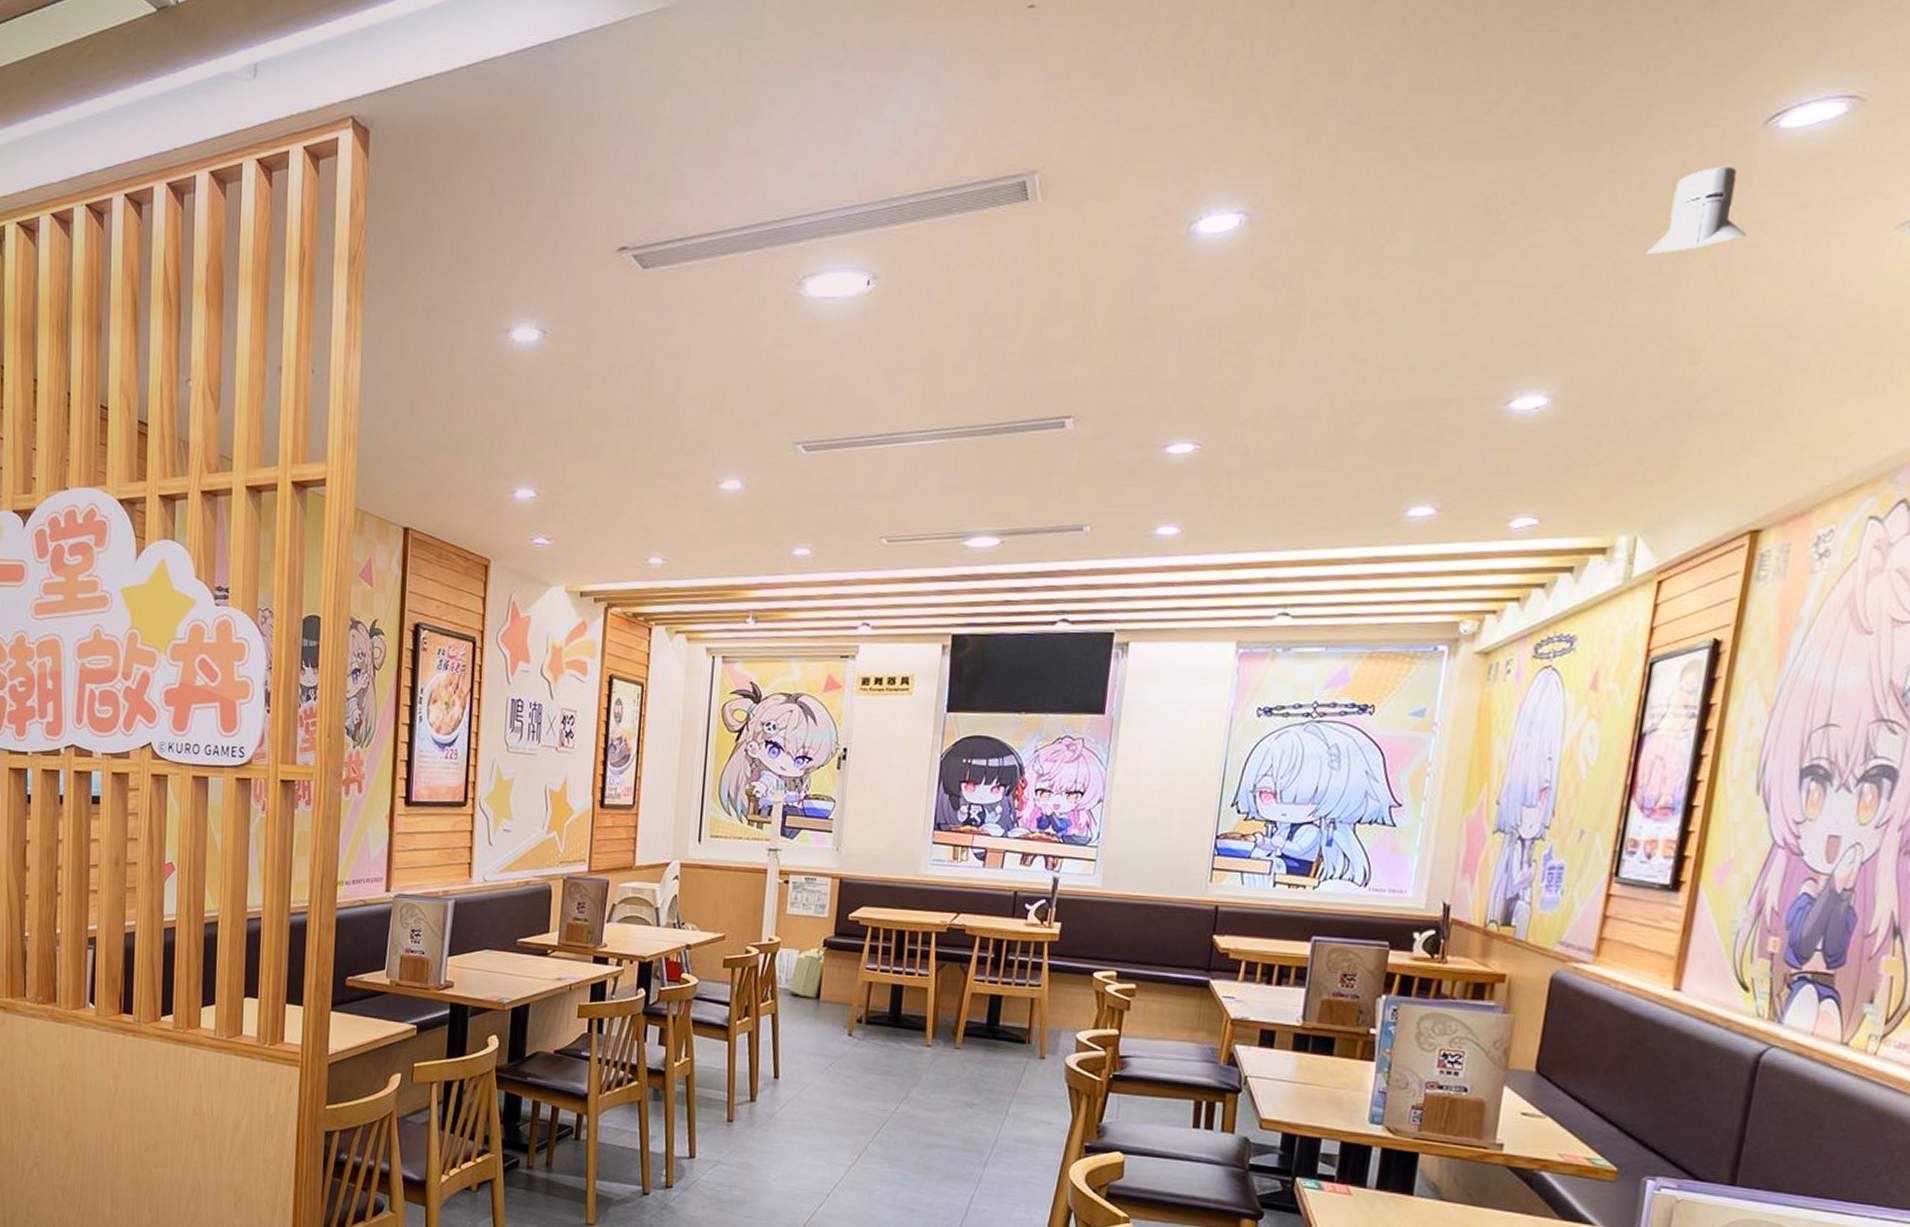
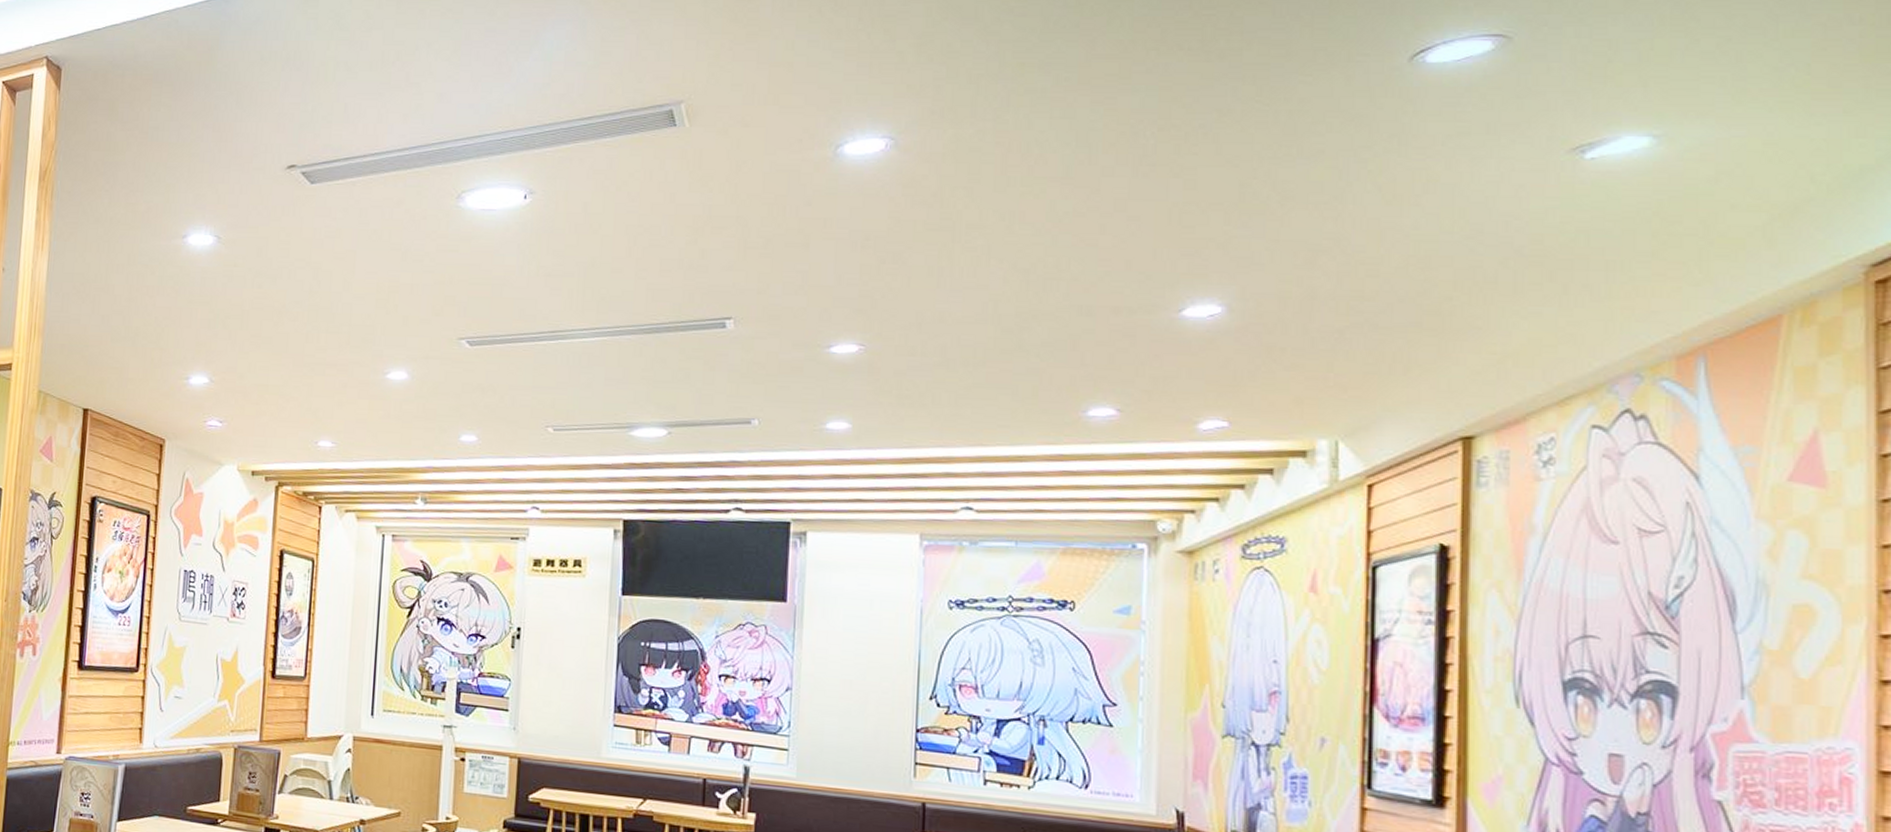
knight helmet: present [1645,166,1746,255] -> none [1305,97,1408,176]

